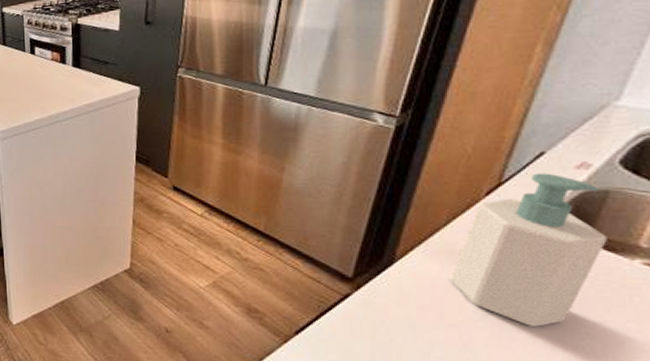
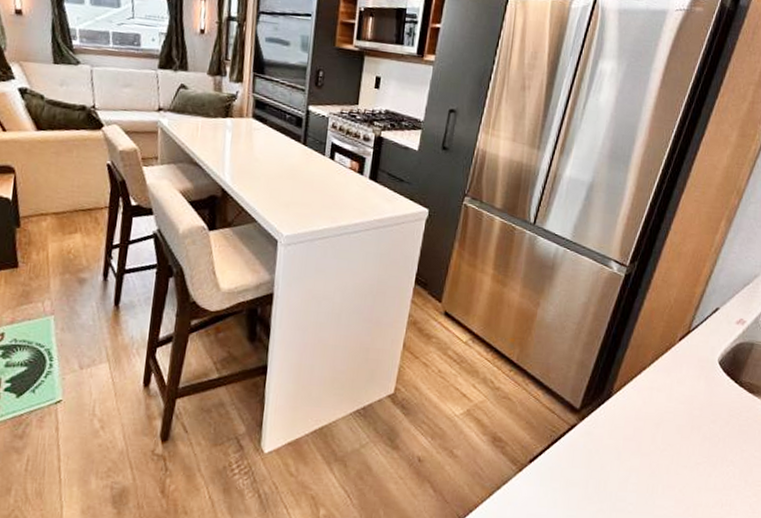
soap bottle: present [450,173,607,327] -> none [648,325,750,455]

